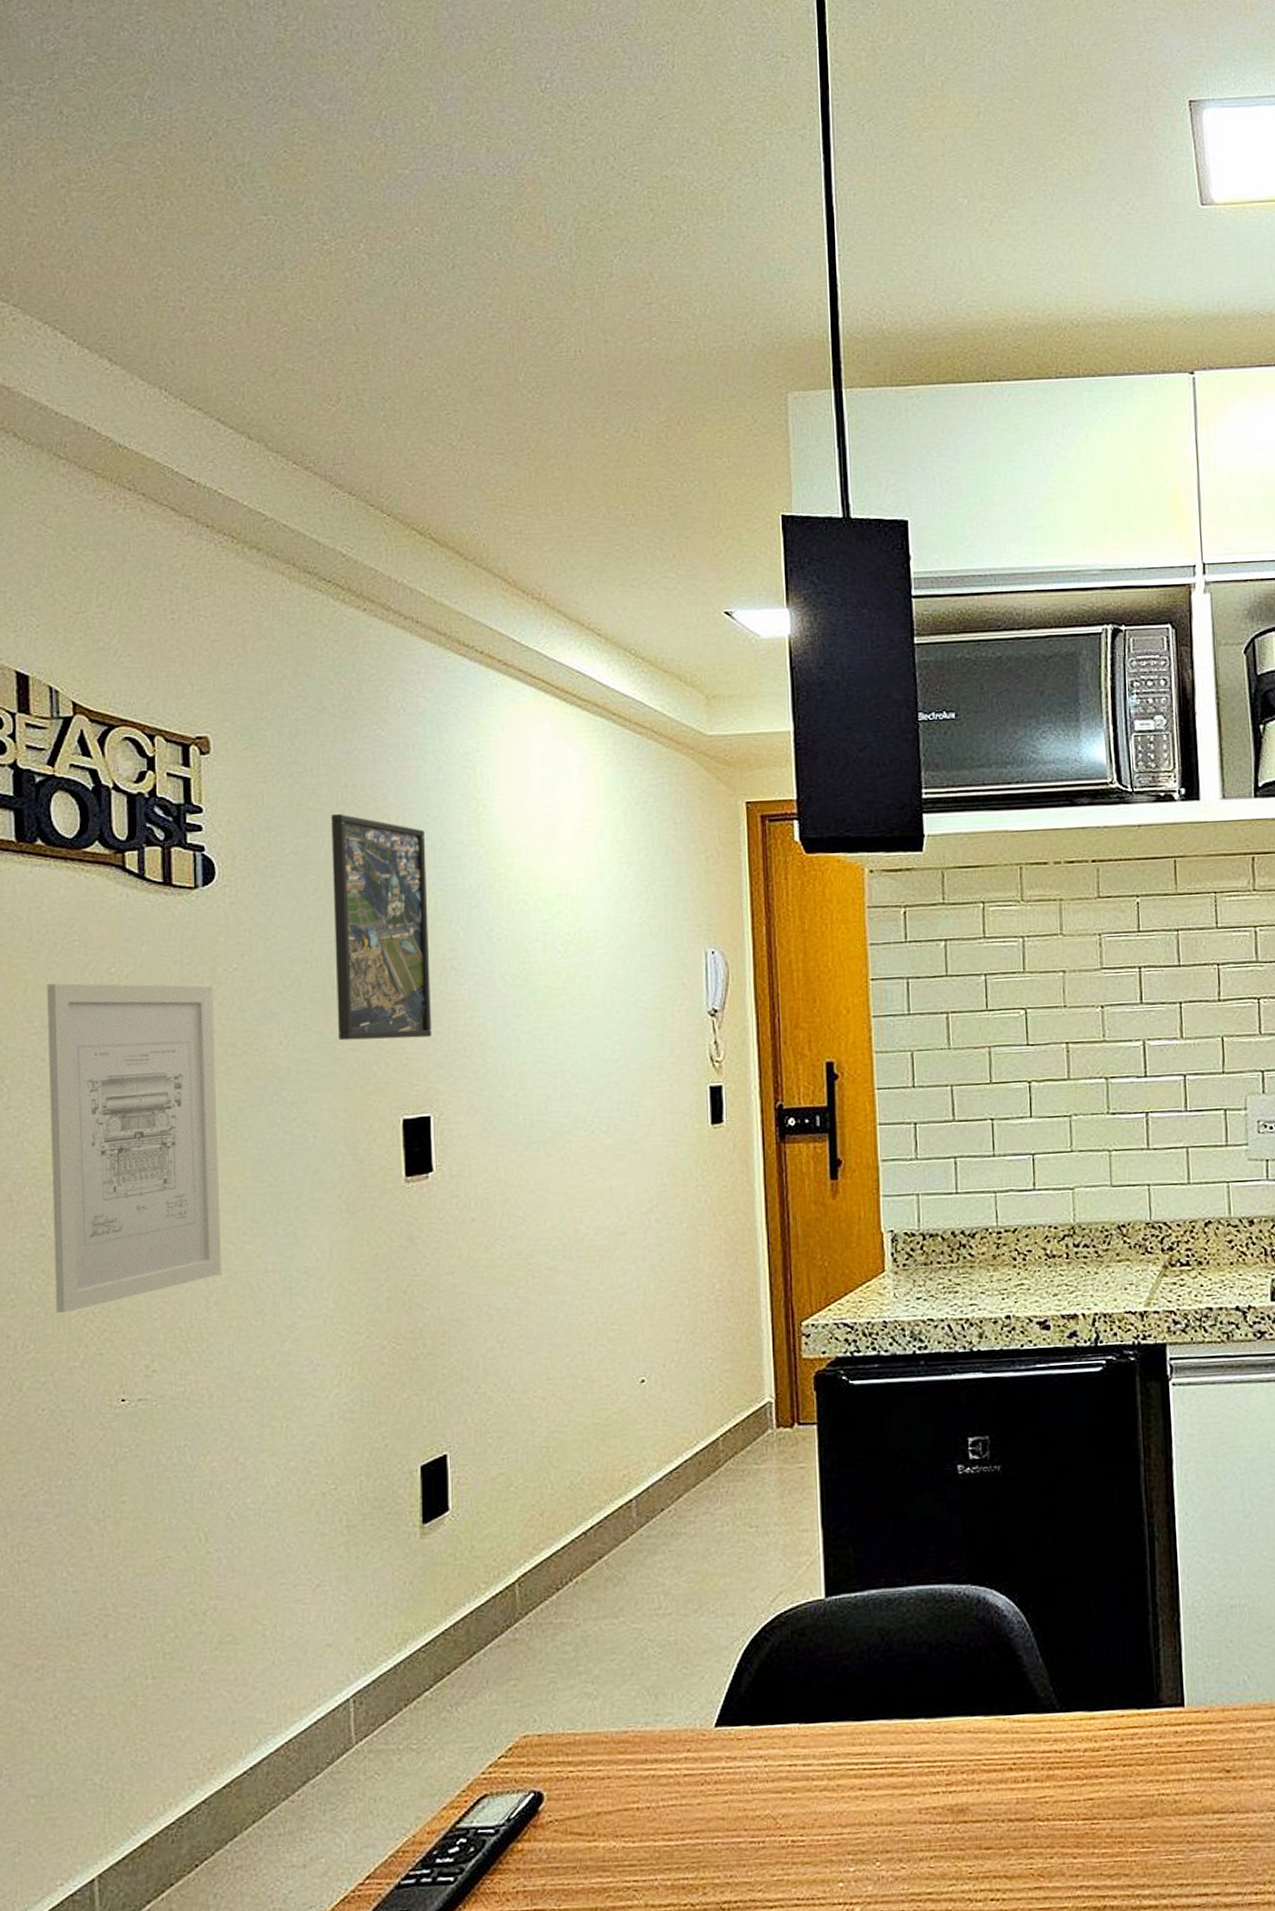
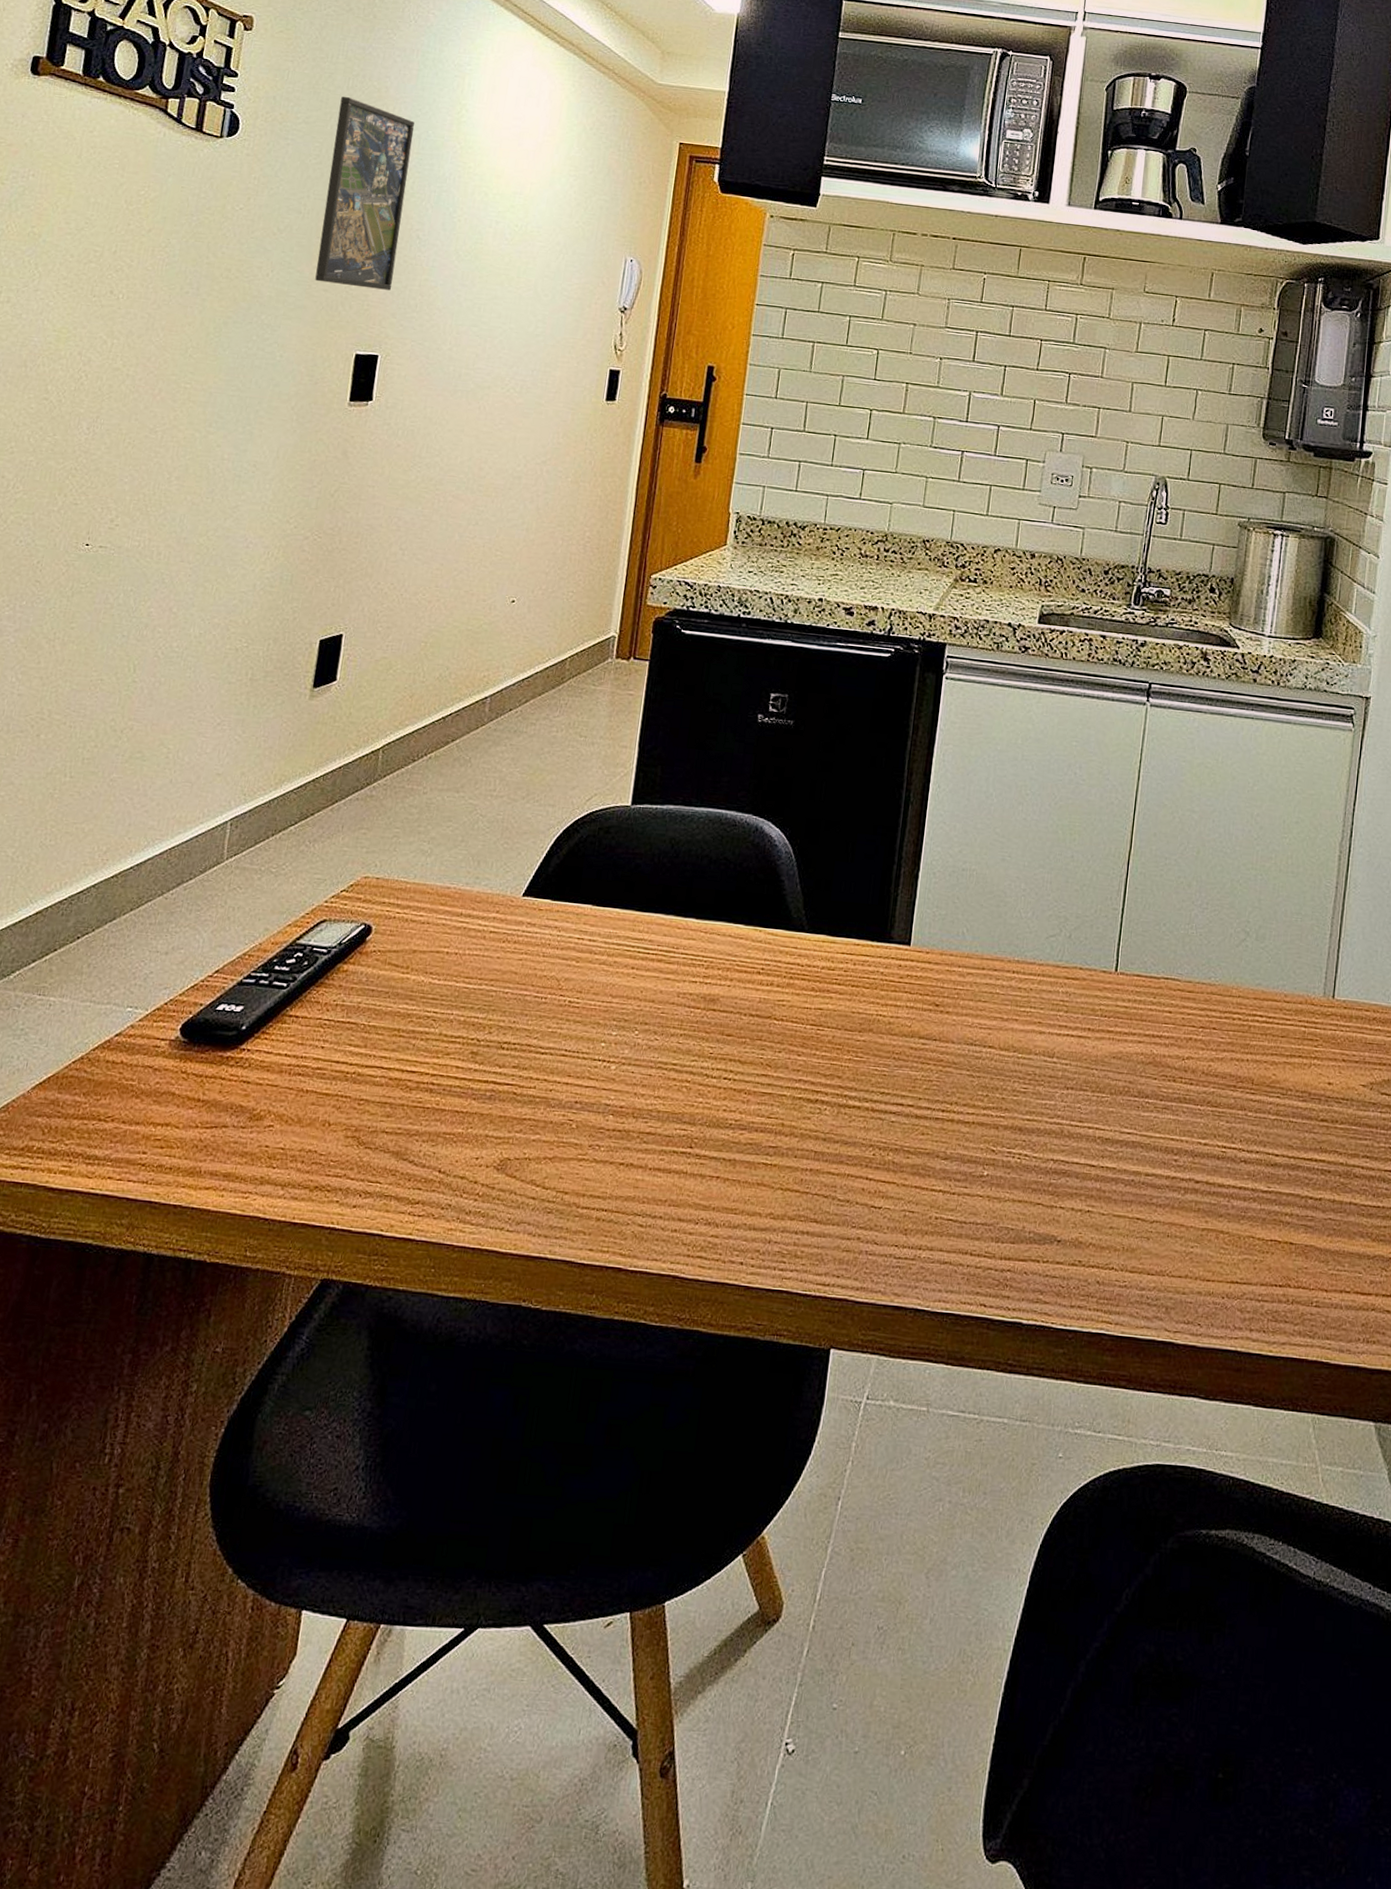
wall art: present [46,983,221,1313] -> none [46,195,221,465]

